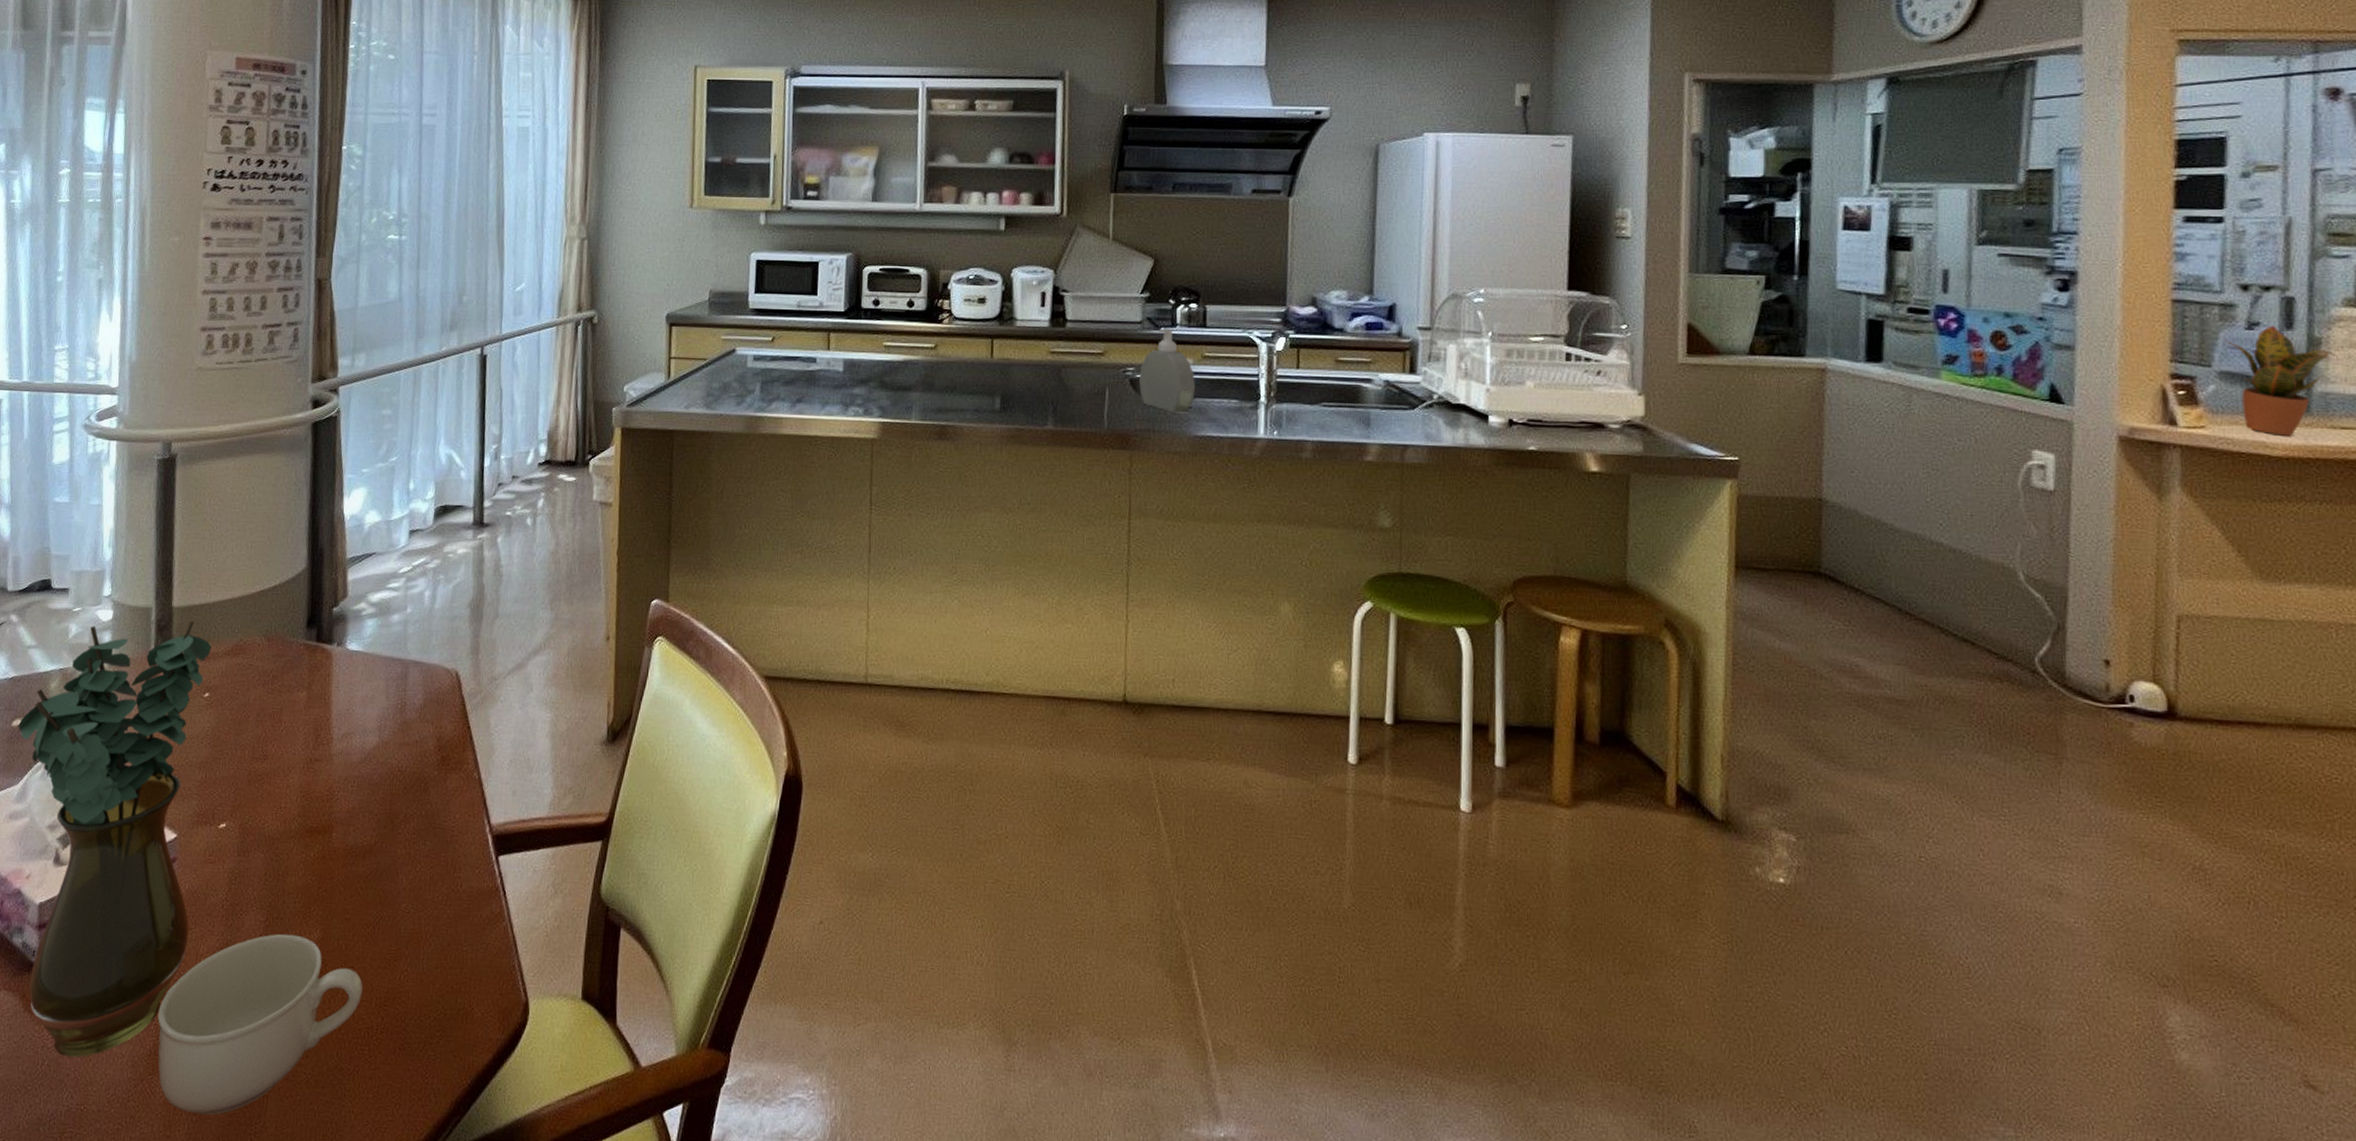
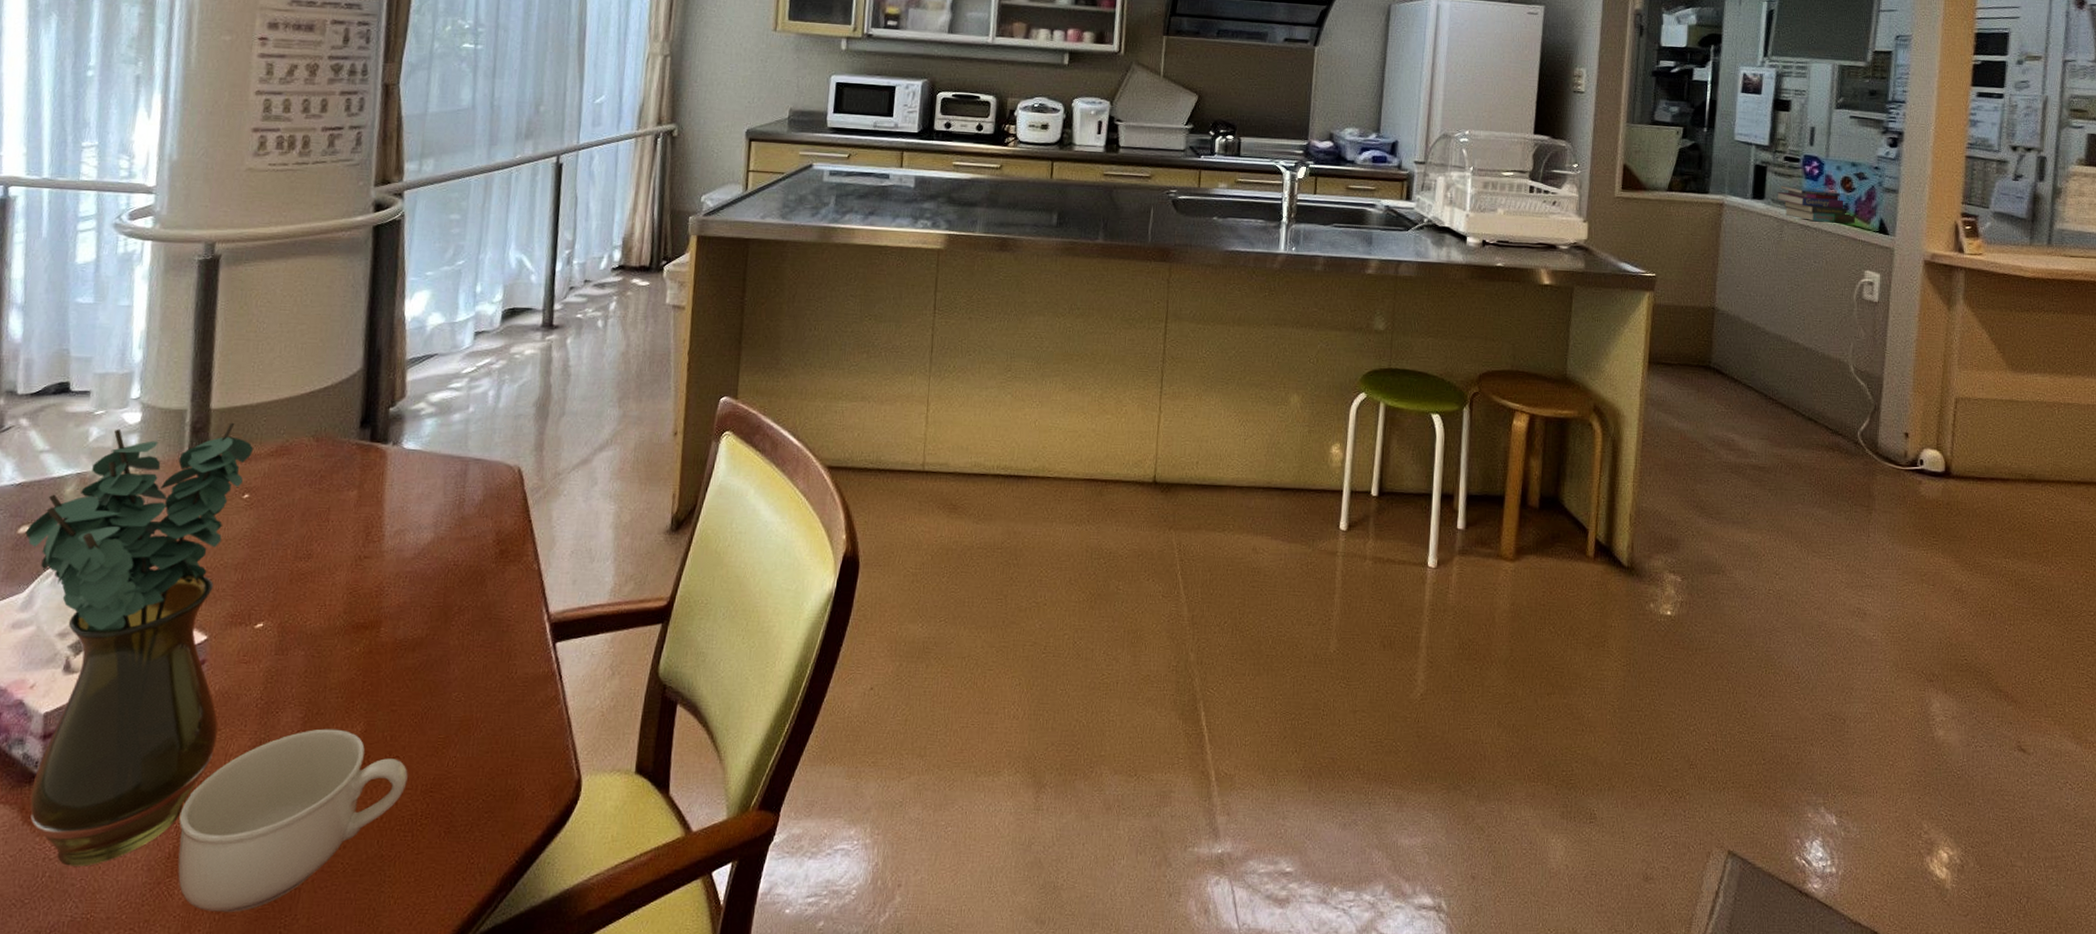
soap bottle: present [1139,328,1195,413] -> none [1180,156,1228,231]
books: none [1900,344,2015,391] -> present [1777,186,1856,224]
potted plant: present [2223,325,2338,436] -> none [1998,177,2071,262]

